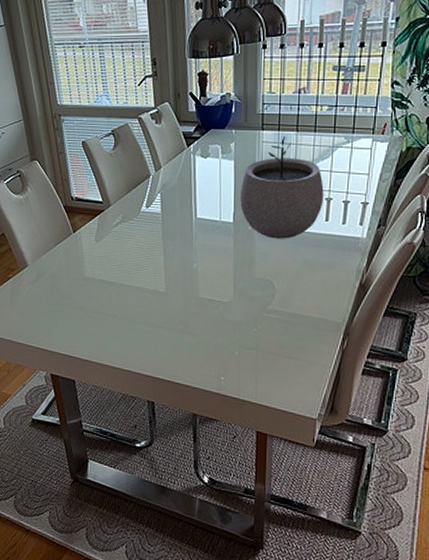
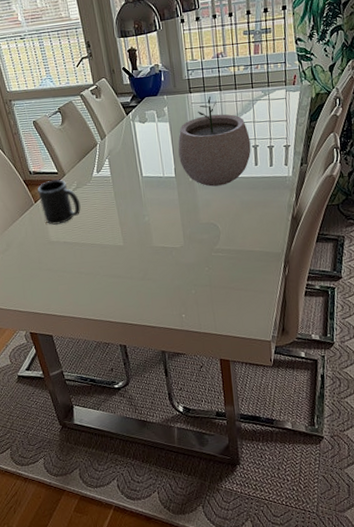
mug: none [78,209,124,261] -> present [38,179,81,226]

